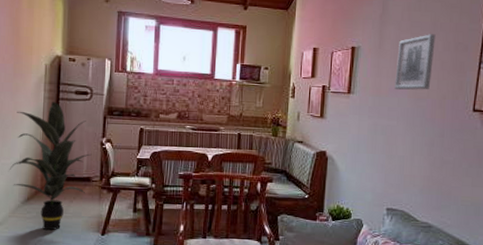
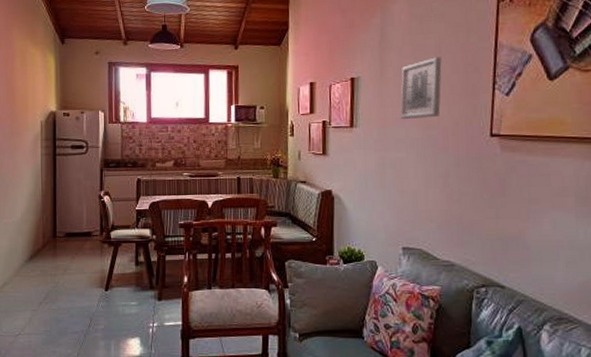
indoor plant: present [9,102,92,231] -> none [11,158,91,289]

